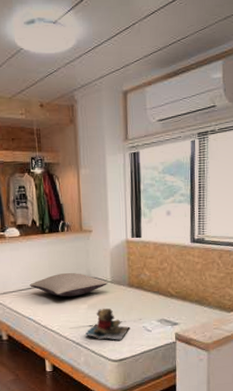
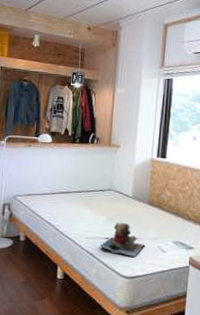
pillow: present [30,273,108,297] -> none [54,183,129,207]

